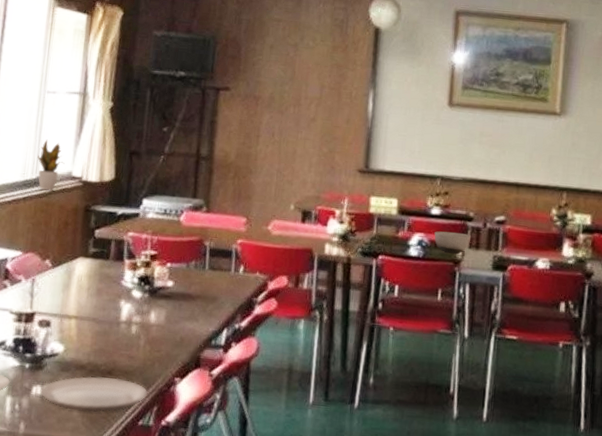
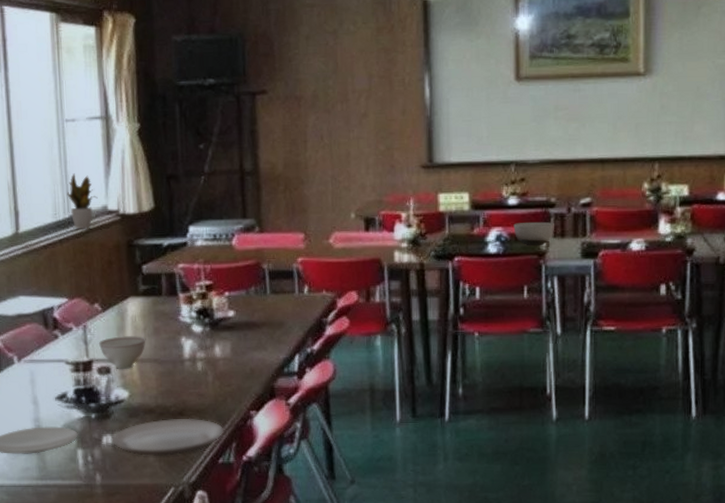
bowl: none [44,292,88,325] -> present [99,336,146,369]

